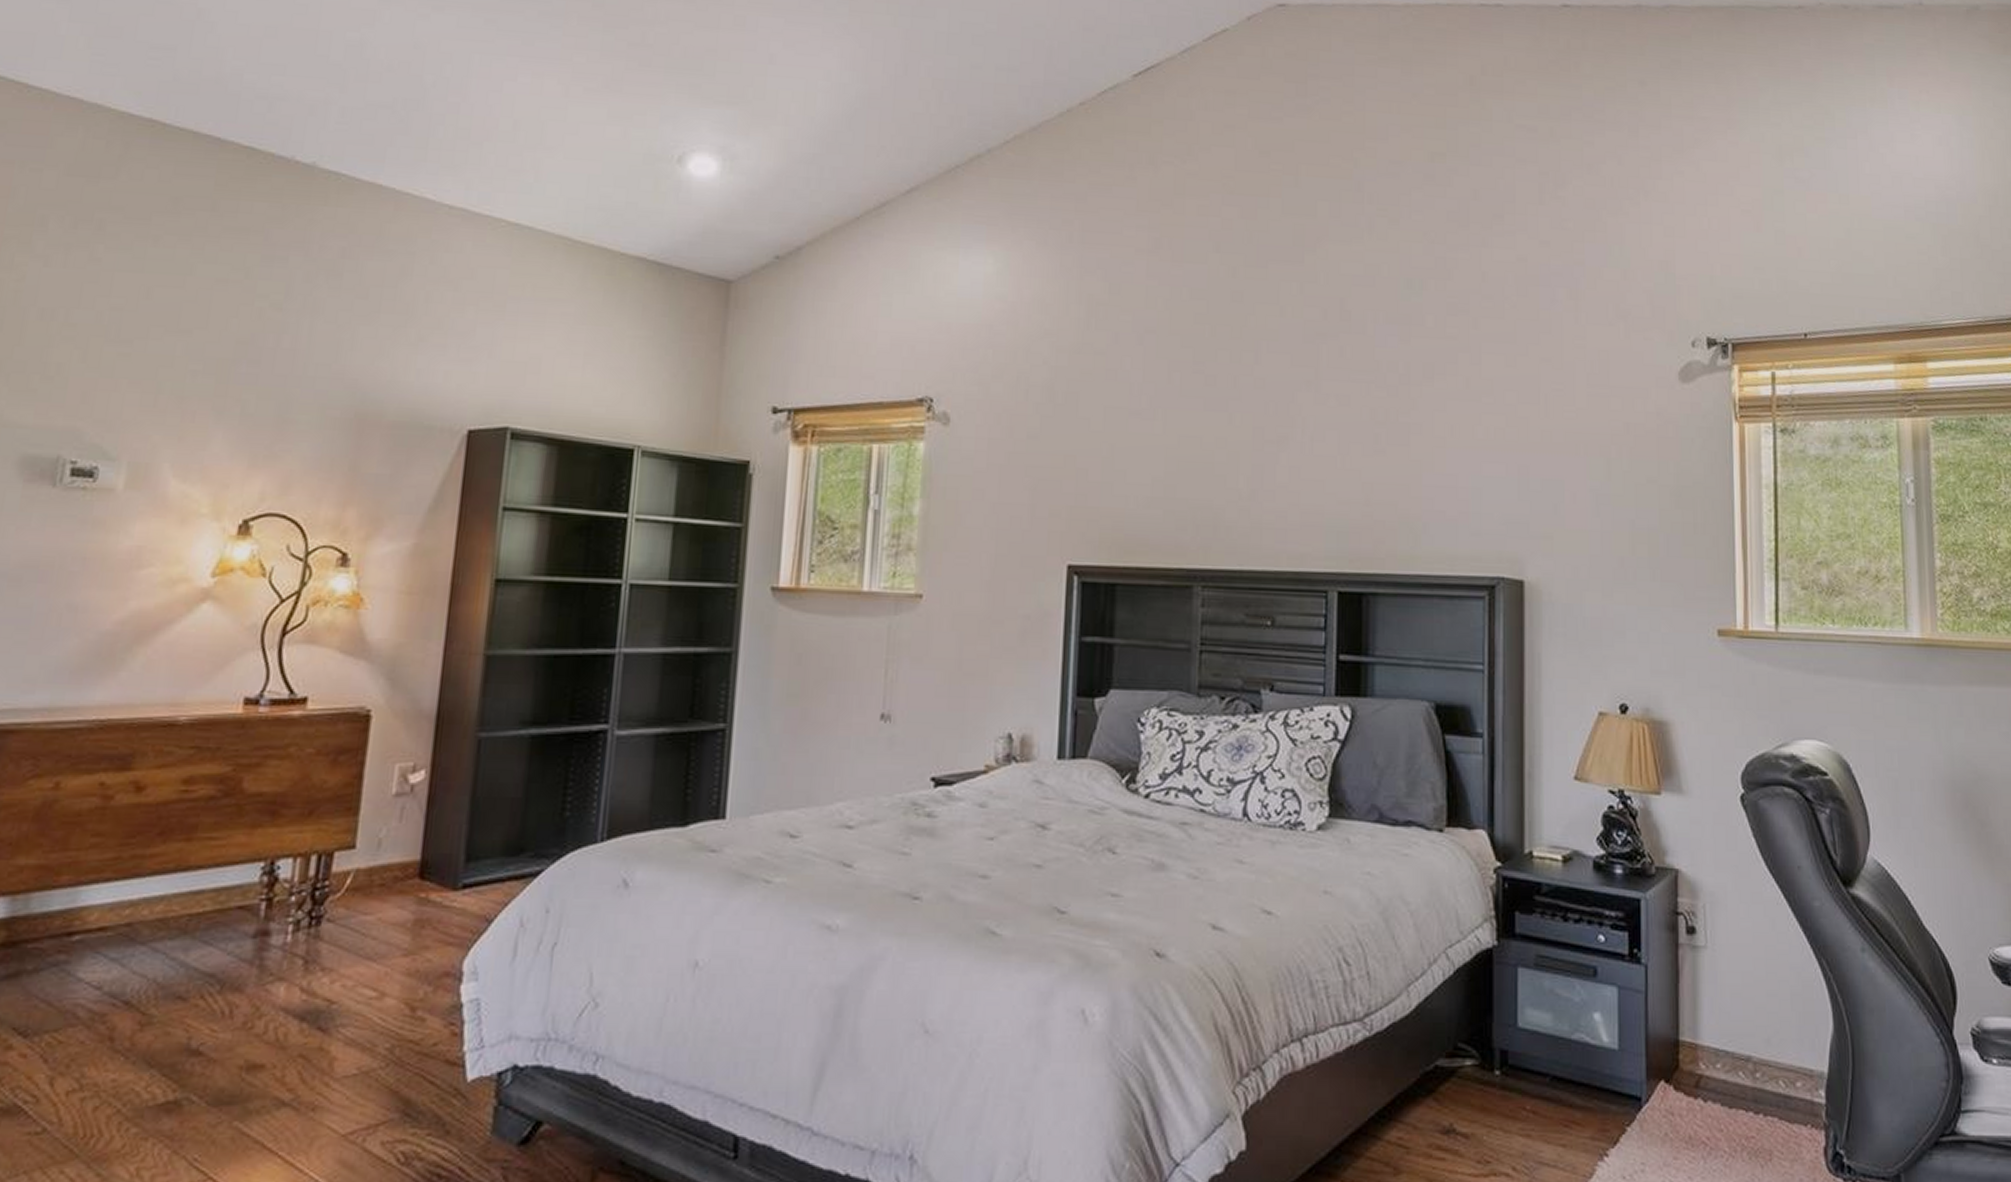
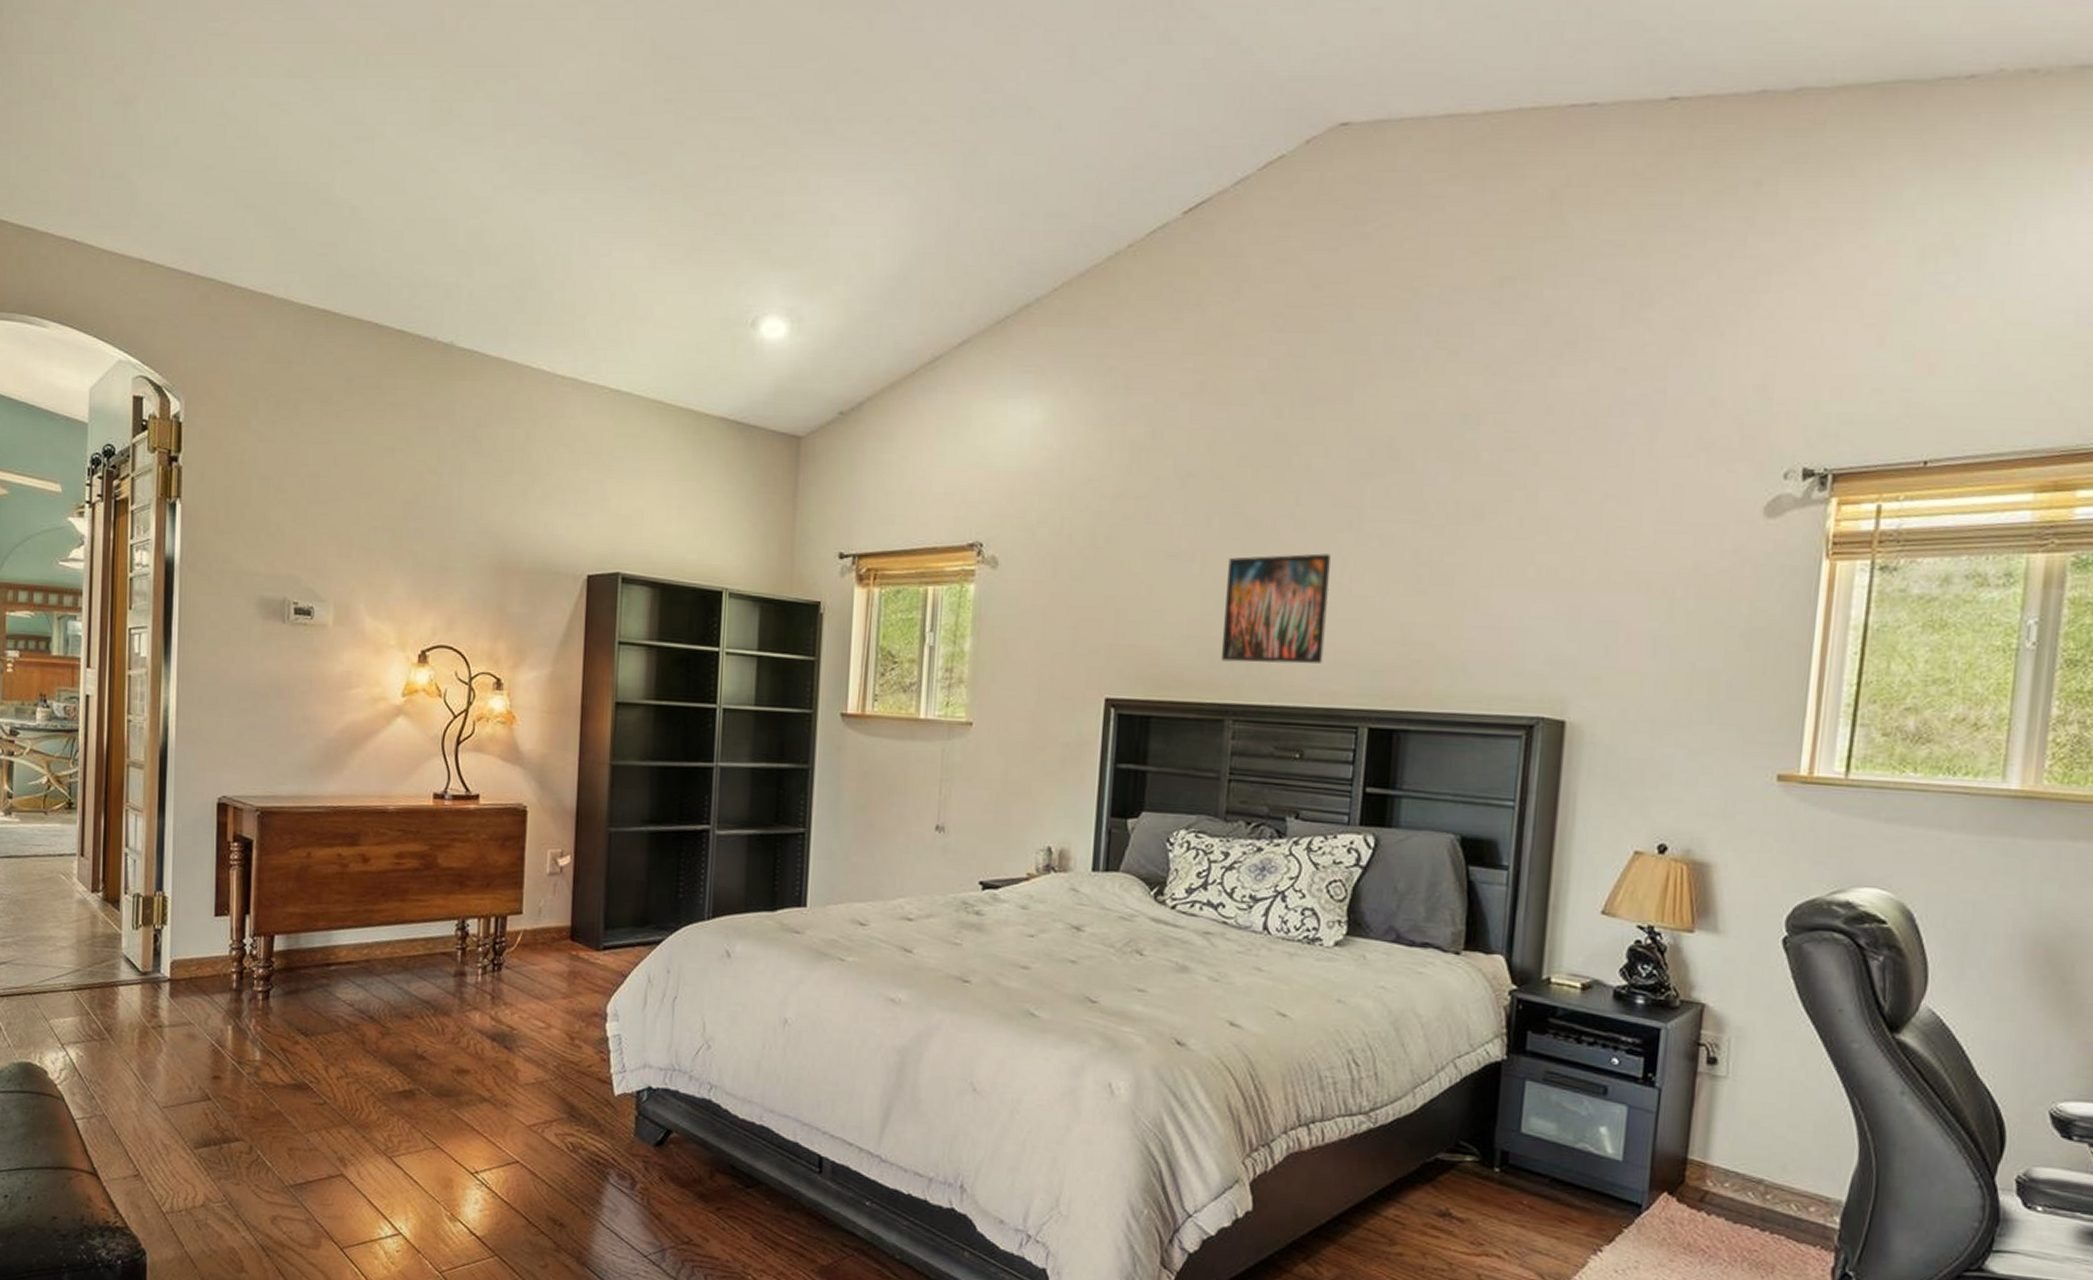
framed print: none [1186,412,1292,526] -> present [1221,553,1331,664]

